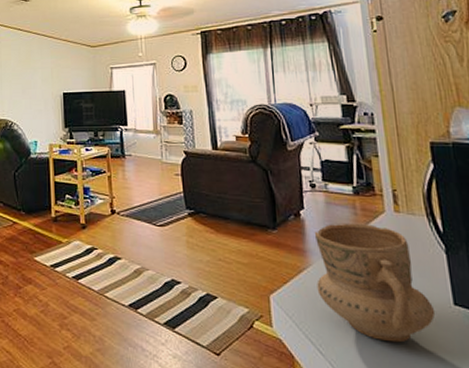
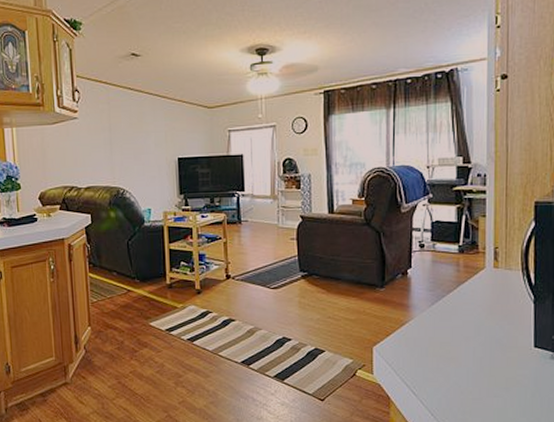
mug: present [314,223,436,343] -> none [416,279,518,381]

